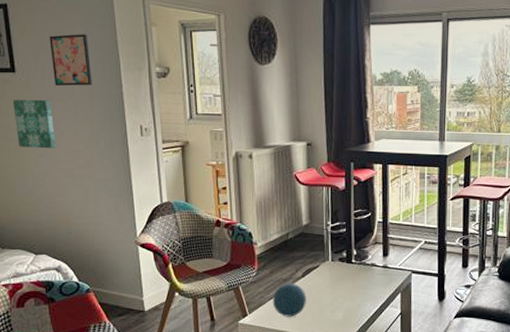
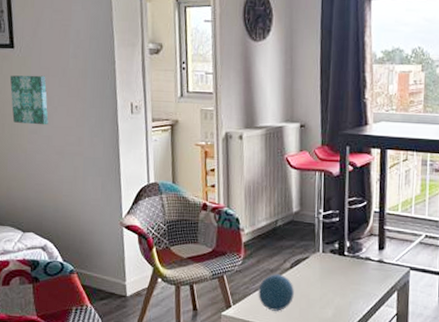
wall art: present [50,34,92,87] -> none [47,10,86,63]

